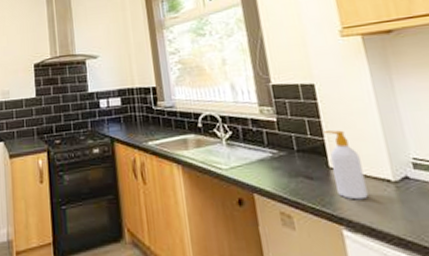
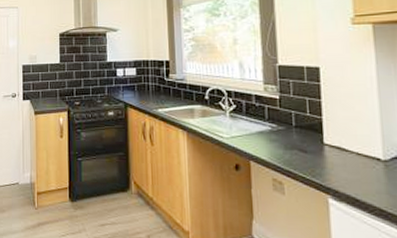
soap bottle: present [324,130,368,200] -> none [323,111,357,174]

